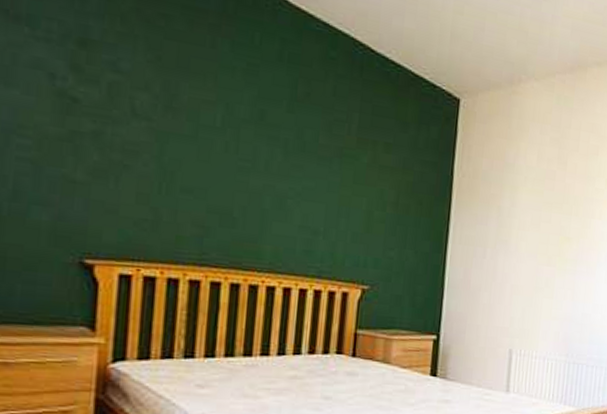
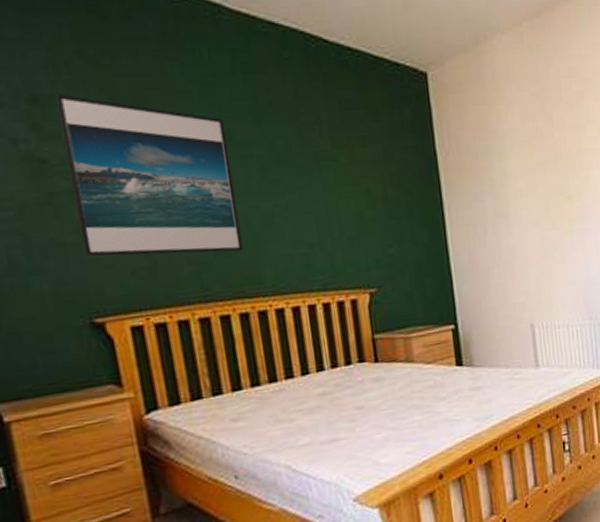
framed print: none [92,41,260,225] -> present [56,93,243,257]

